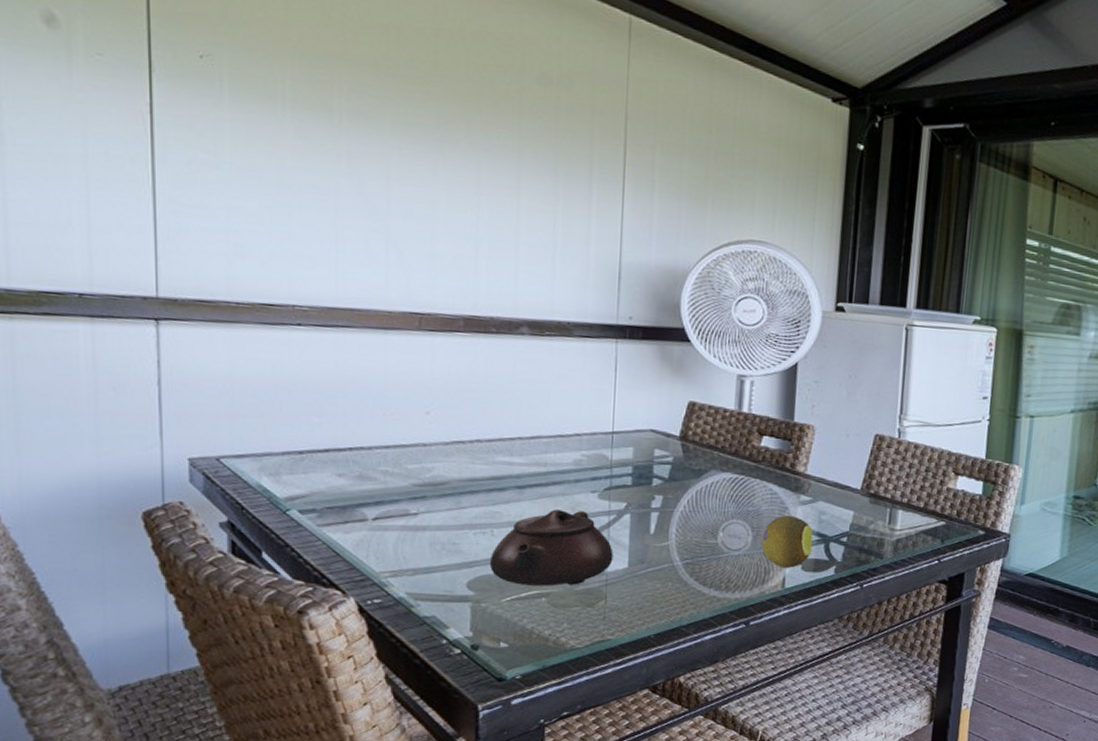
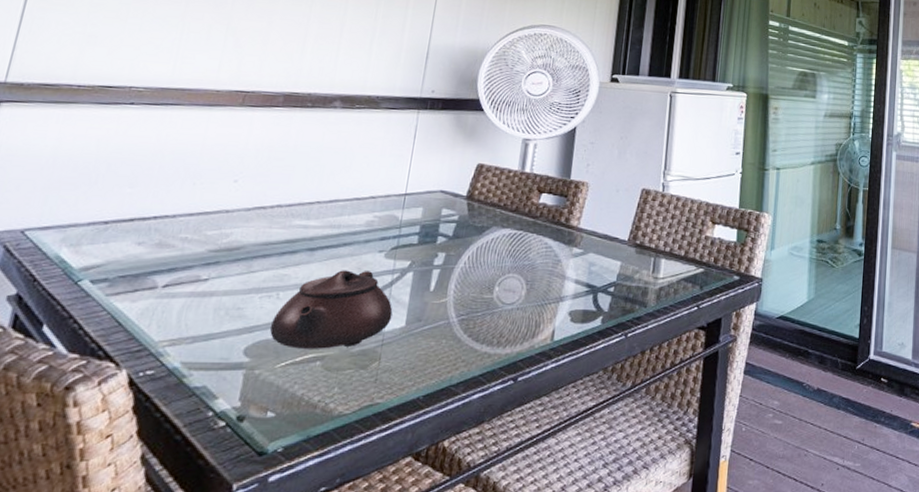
fruit: present [761,515,814,568] -> none [534,267,583,320]

